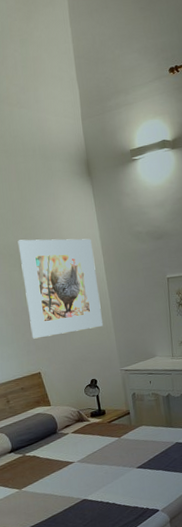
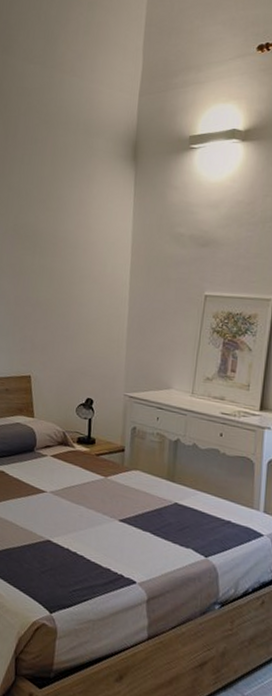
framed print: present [18,238,103,339] -> none [30,221,121,338]

